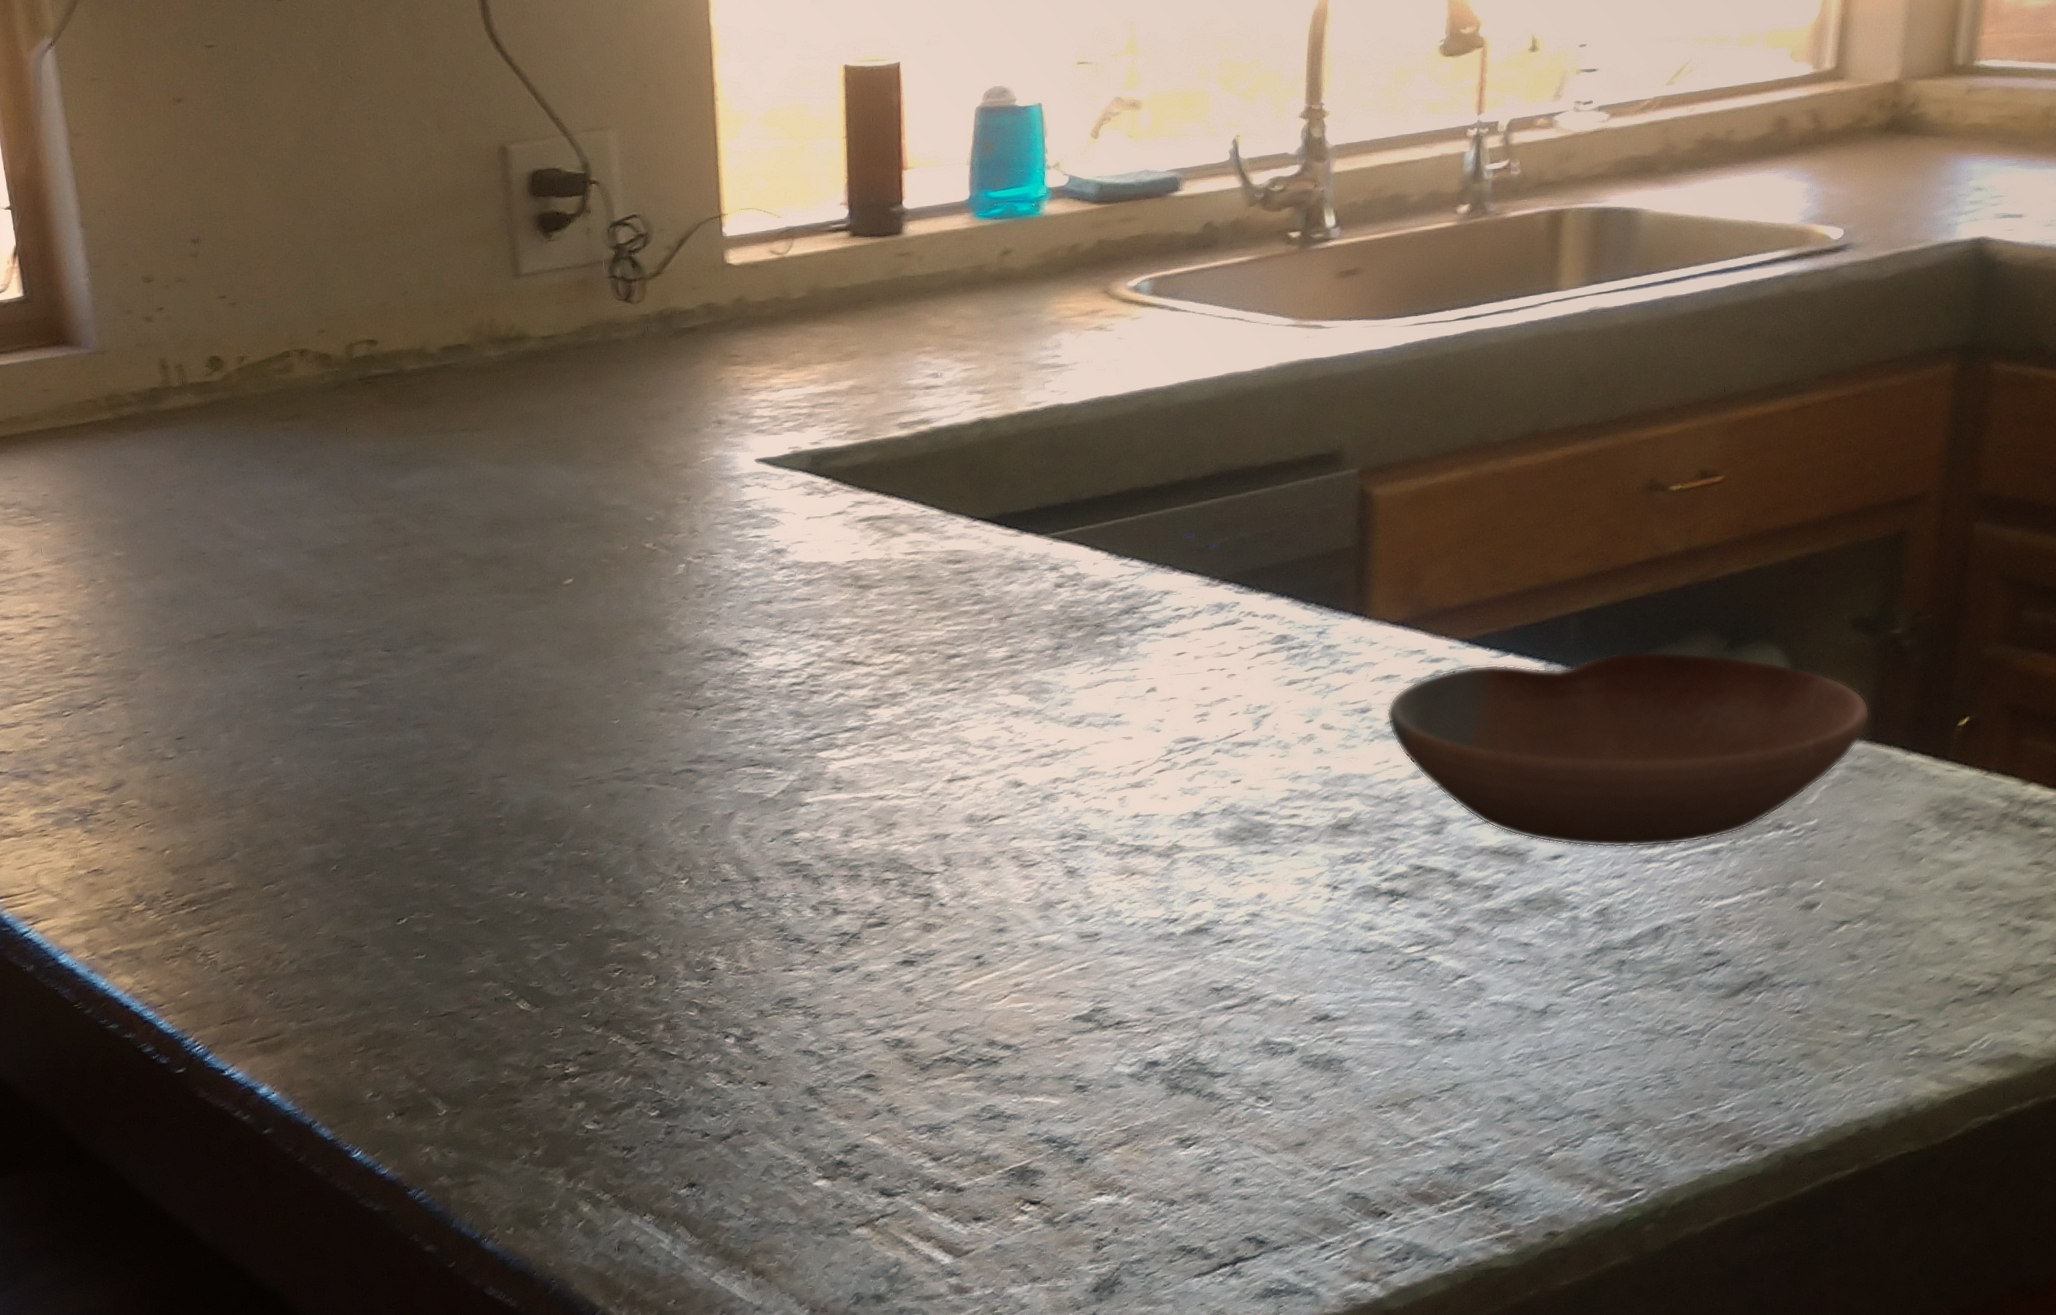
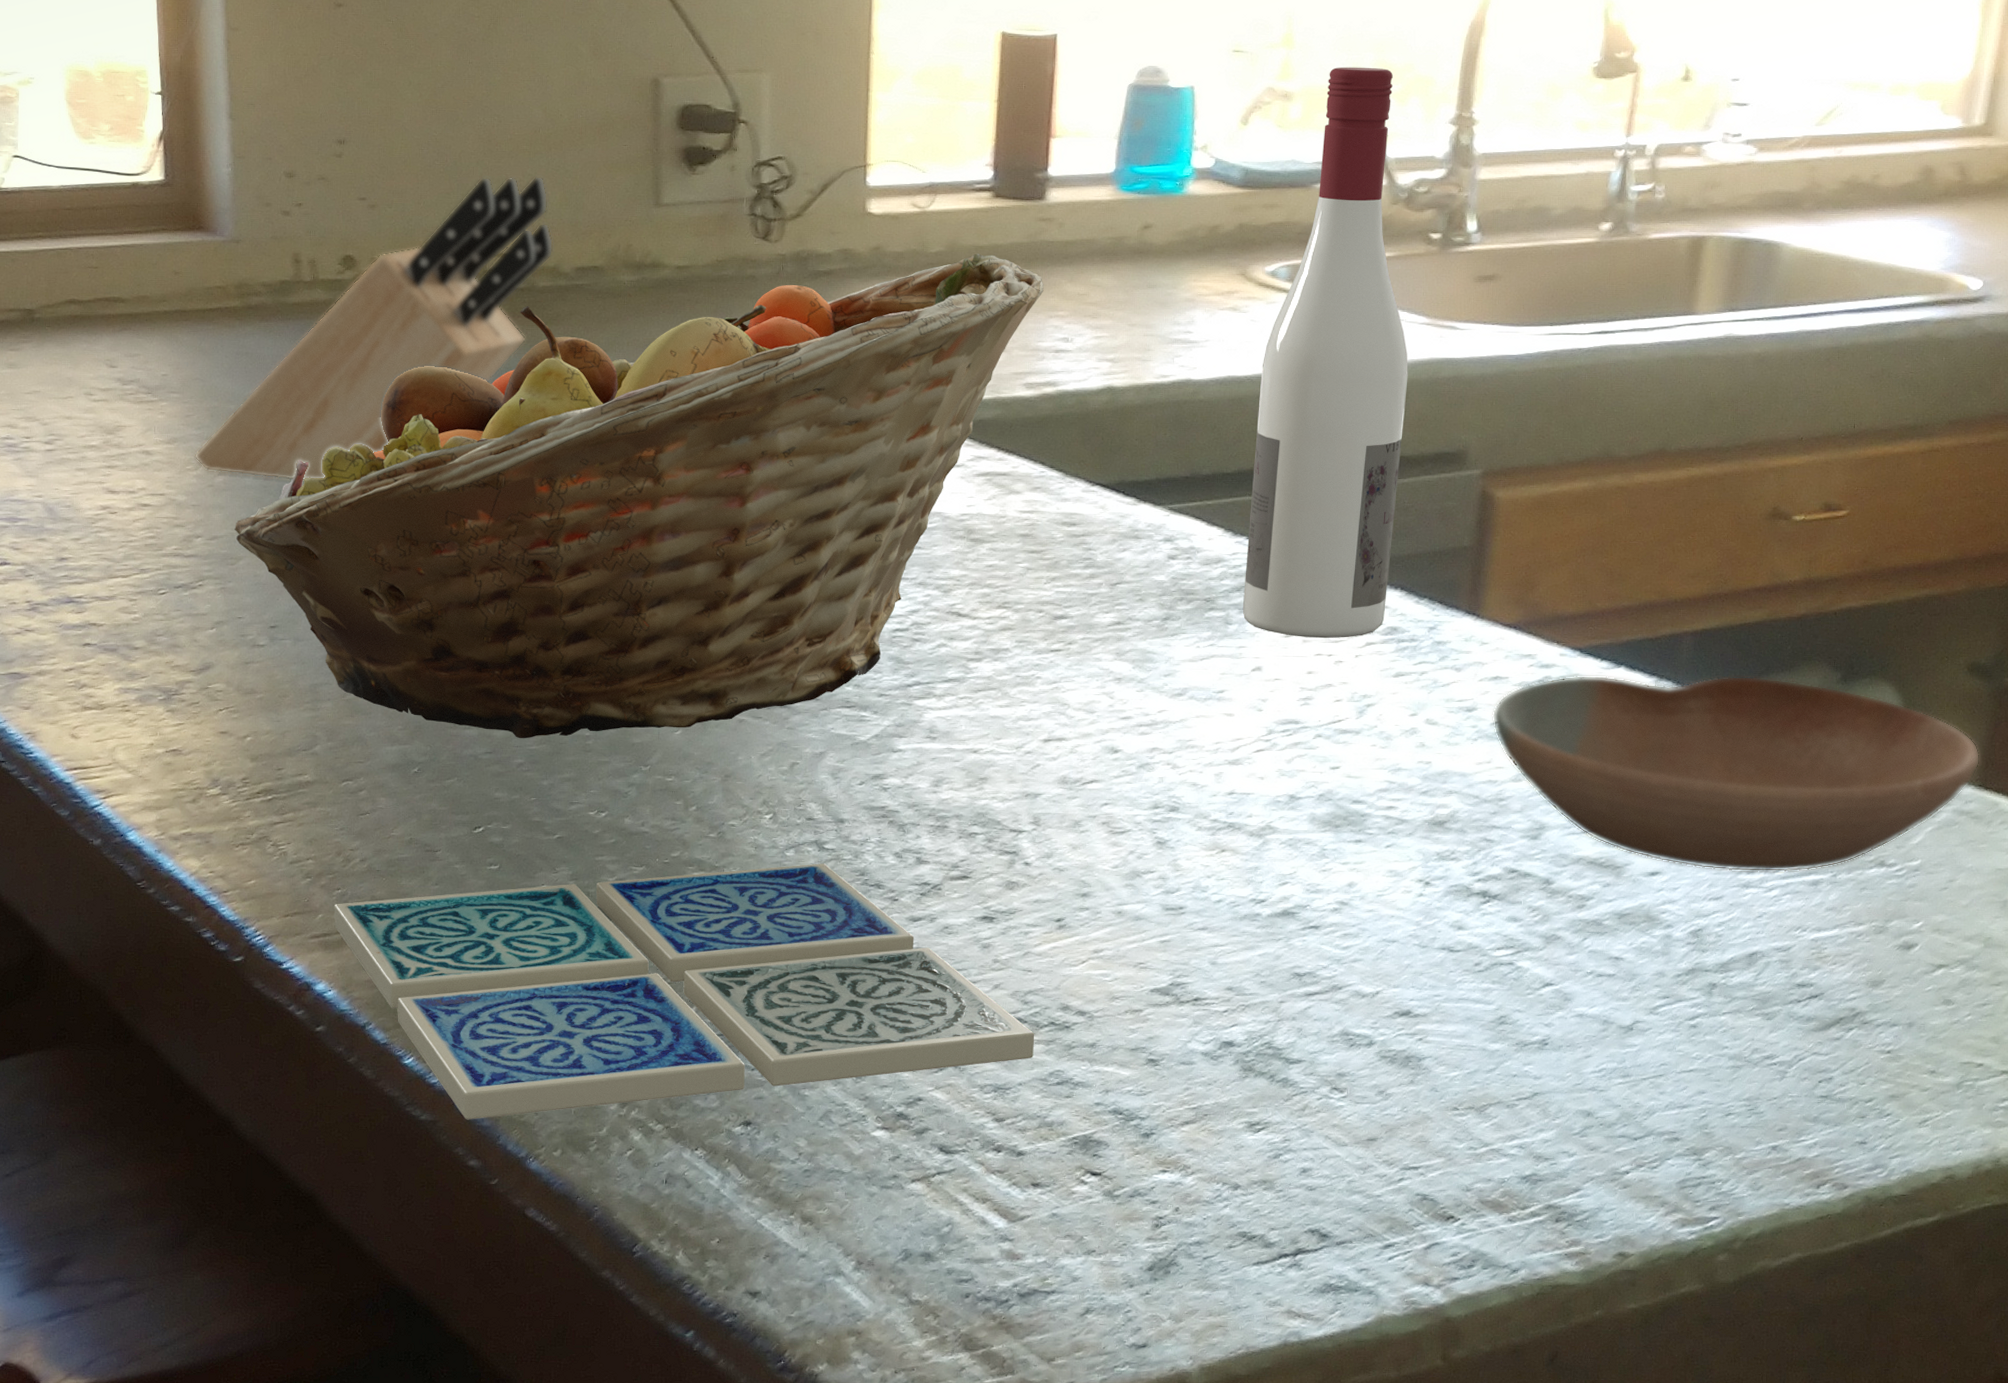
knife block: none [83,257,418,590] -> present [194,176,554,481]
fruit basket: none [131,295,909,828] -> present [235,253,1044,739]
drink coaster: none [268,923,965,1207] -> present [334,863,1035,1120]
wine bottle: none [1132,67,1278,654] -> present [1242,67,1408,639]

